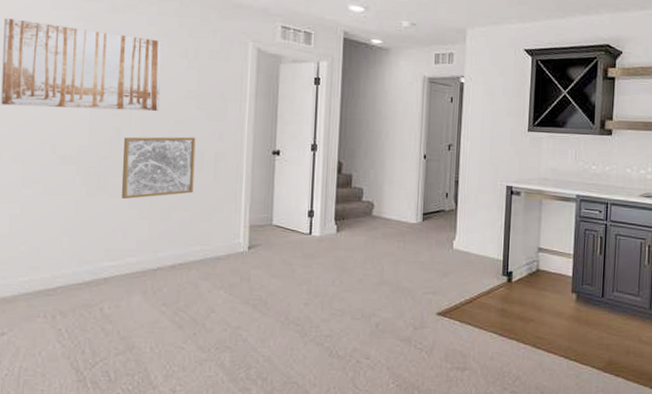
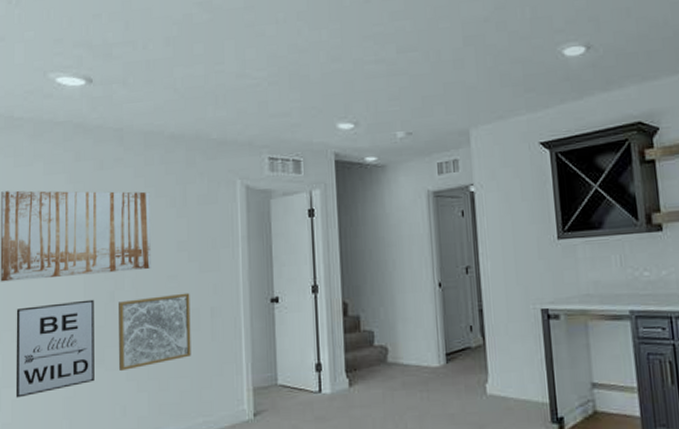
wall art: none [14,131,99,213] -> present [15,299,94,398]

